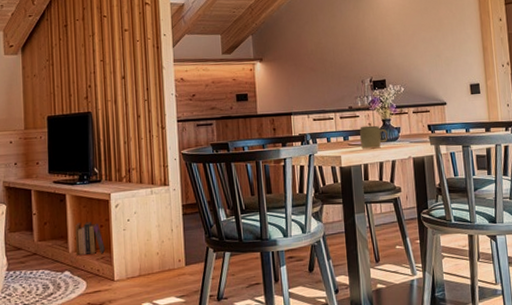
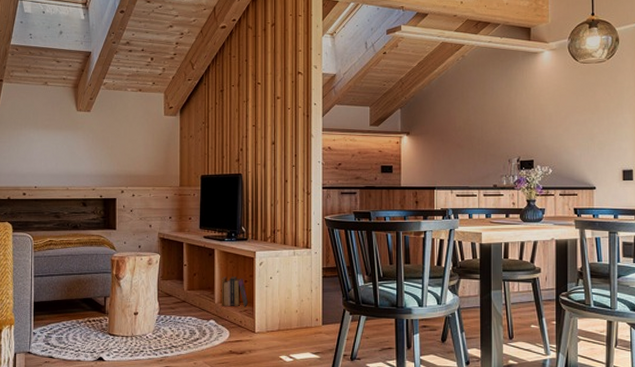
mug: present [359,125,388,150] -> none [502,205,532,228]

